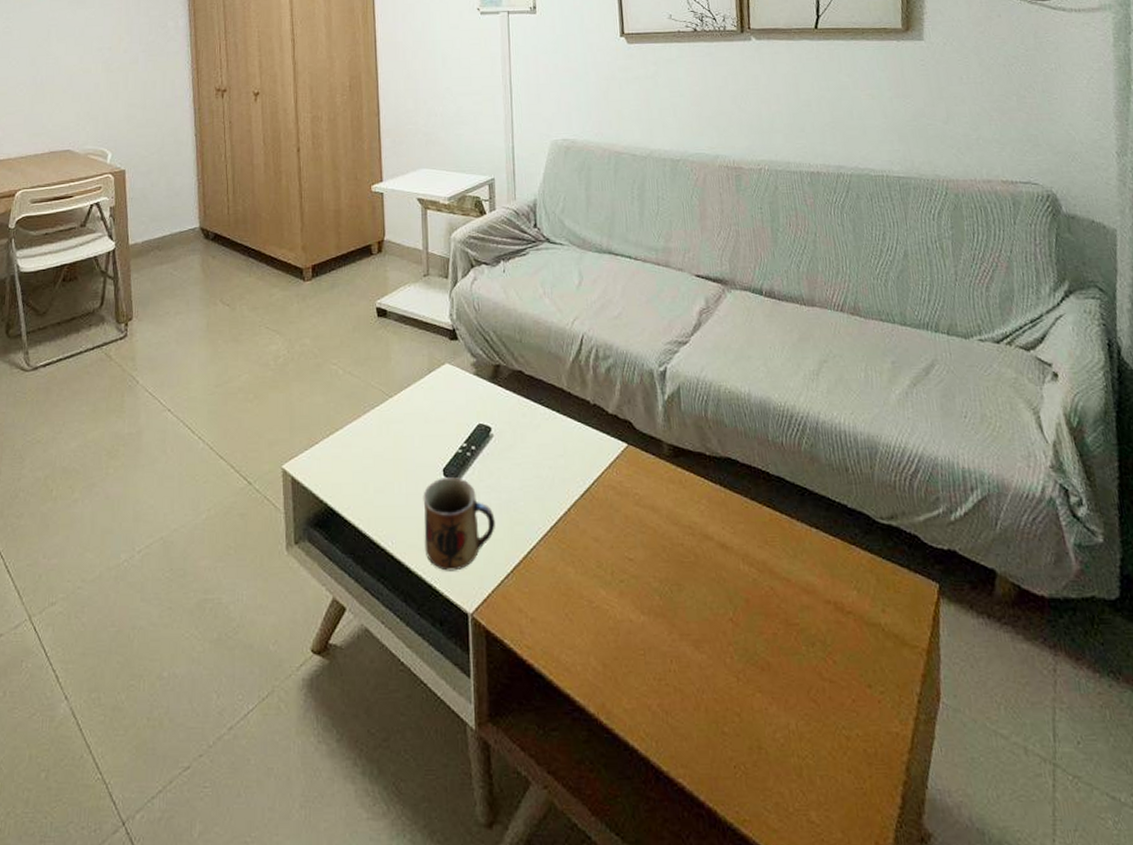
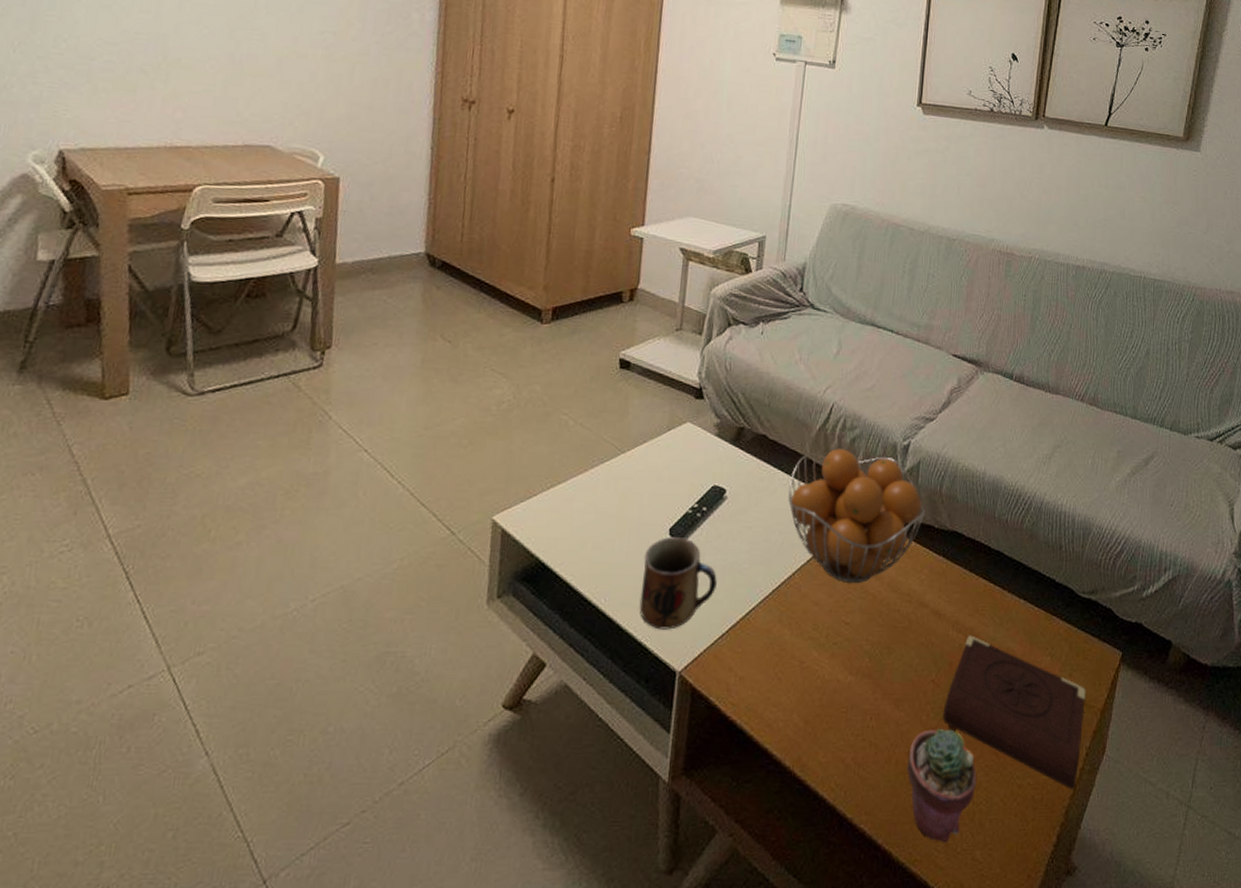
fruit basket: none [551,379,693,518] -> present [788,449,925,584]
potted succulent: none [717,671,798,802] -> present [906,728,977,843]
book: none [747,569,914,743] -> present [942,635,1086,790]

